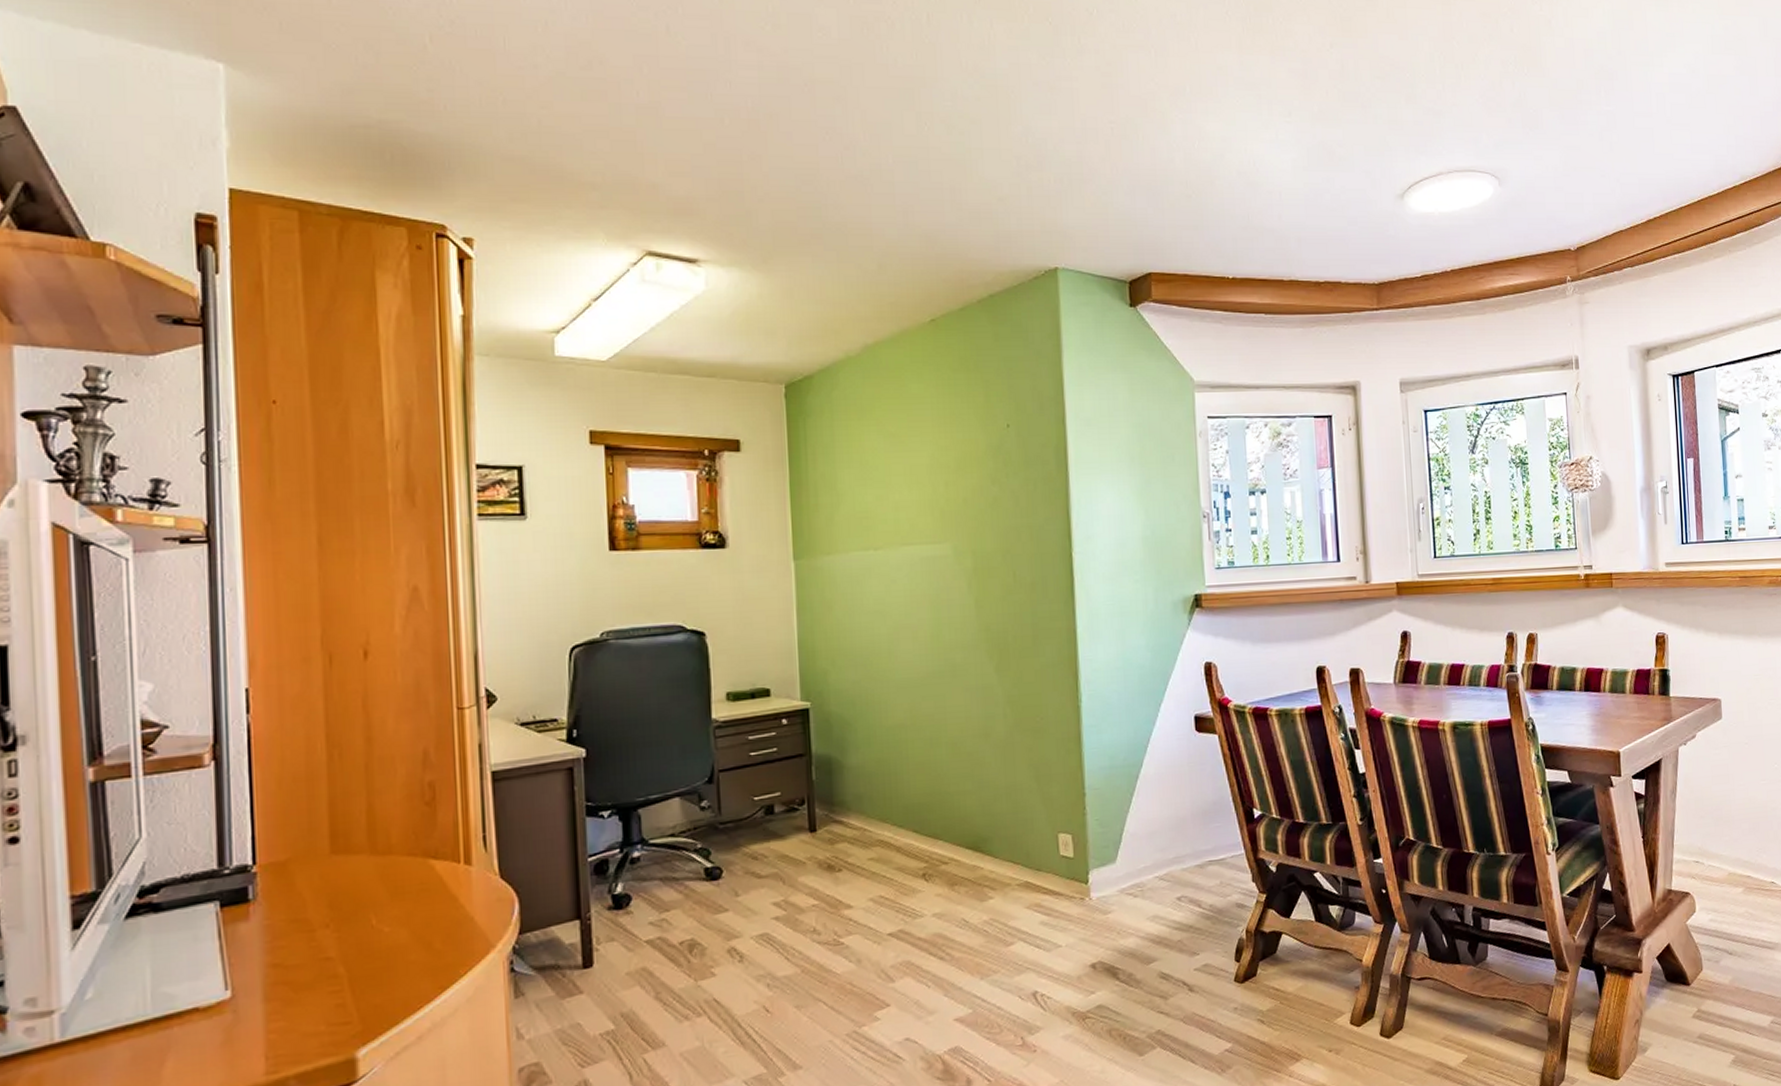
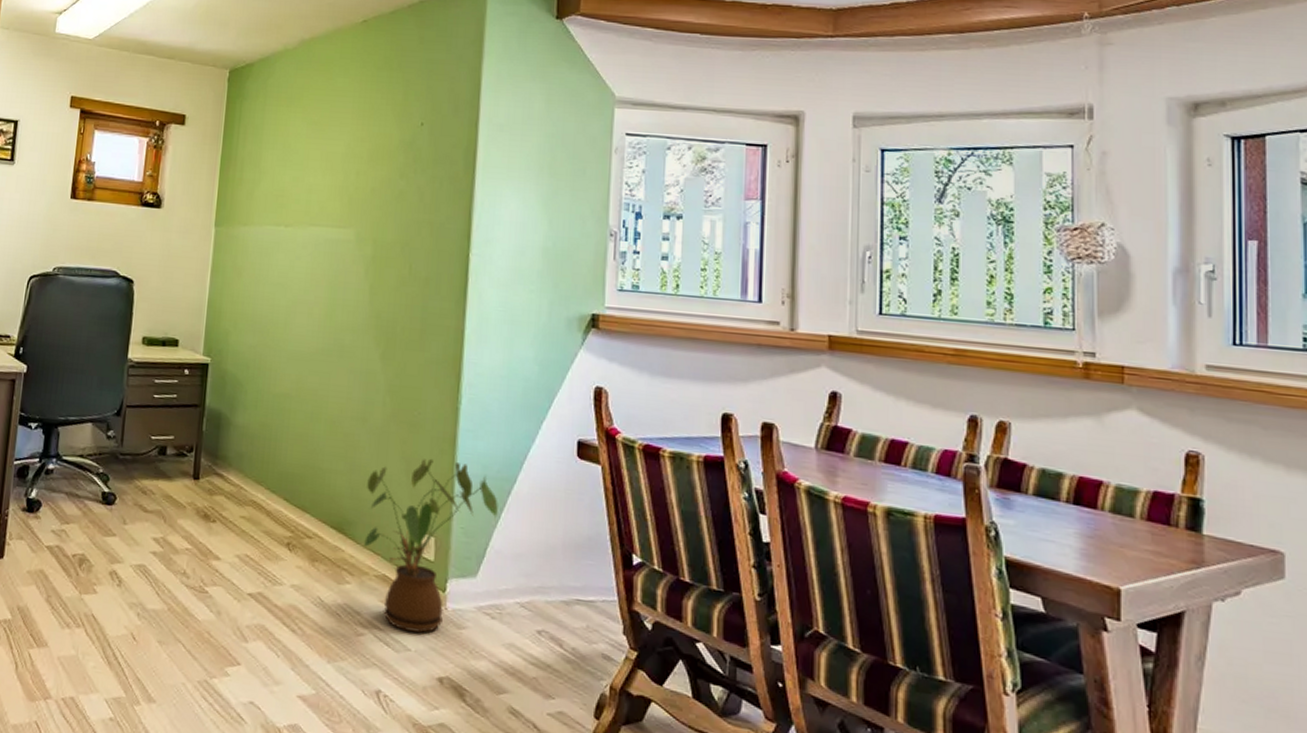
house plant: none [998,758,1129,930] -> present [362,458,498,633]

